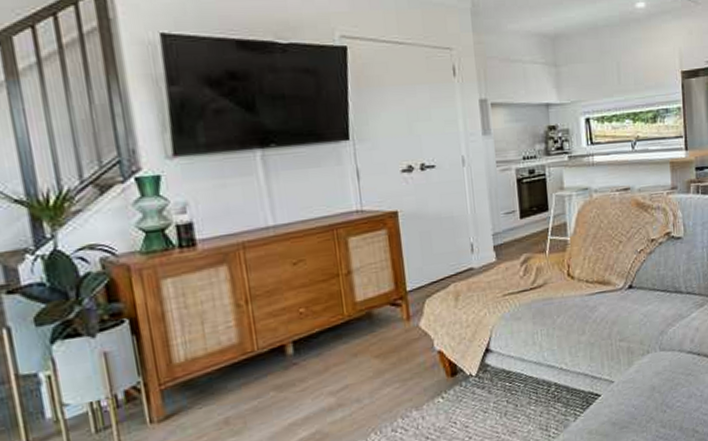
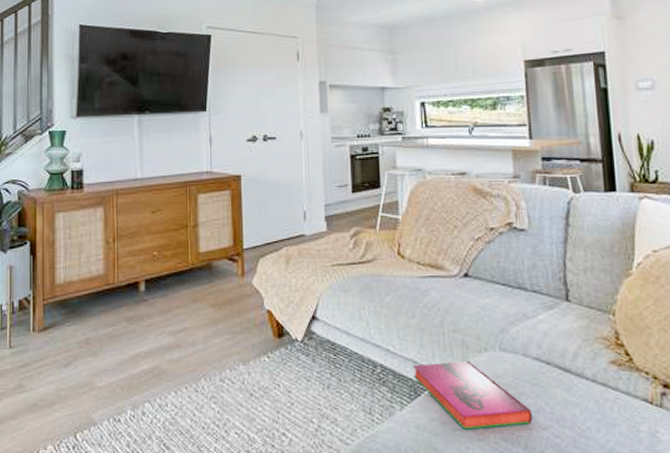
hardback book: none [585,364,687,426] -> present [413,360,533,430]

